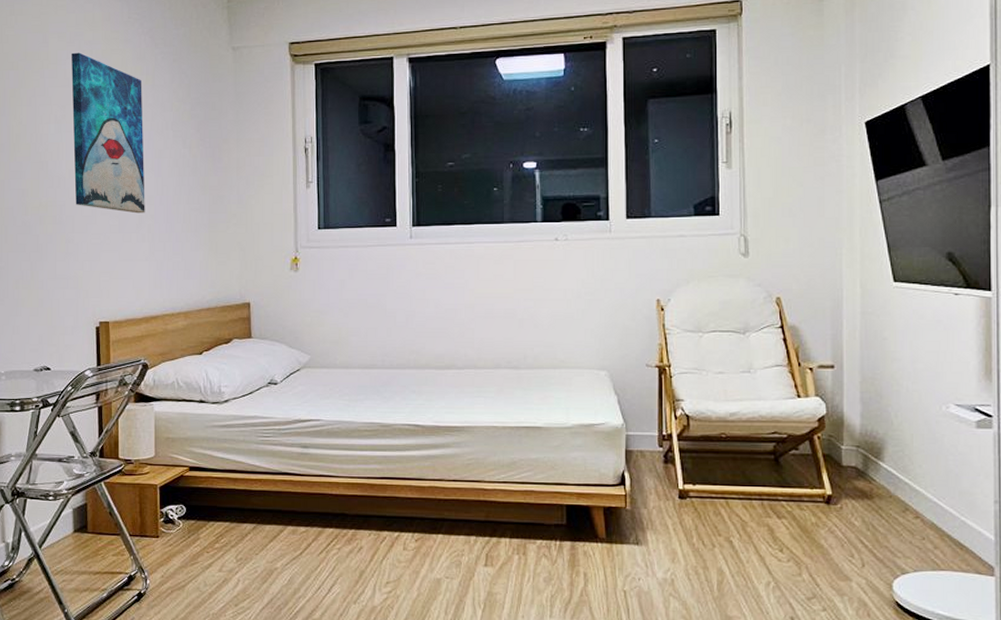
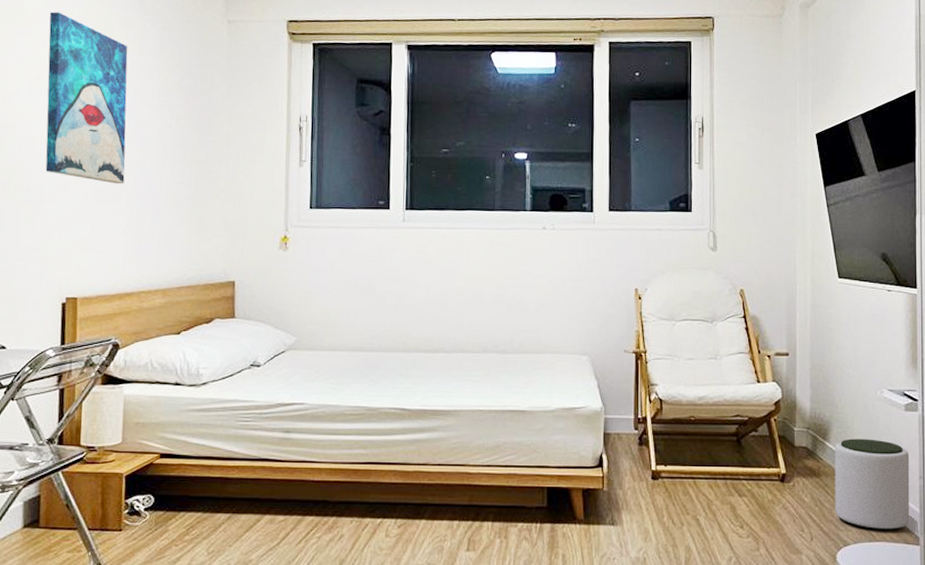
plant pot: none [890,458,982,559] -> present [835,438,910,530]

